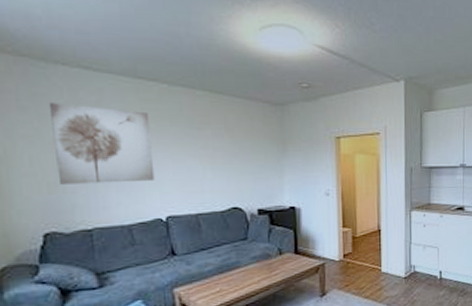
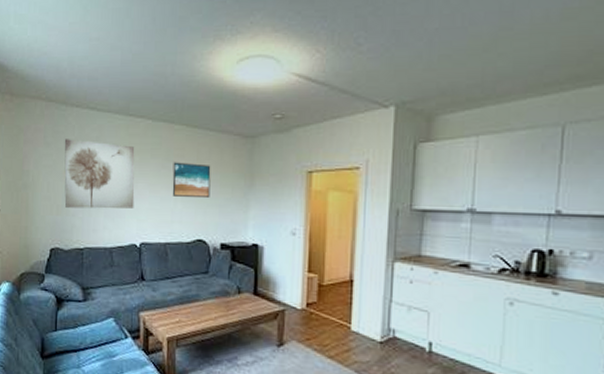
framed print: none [197,129,242,166] -> present [172,162,211,199]

